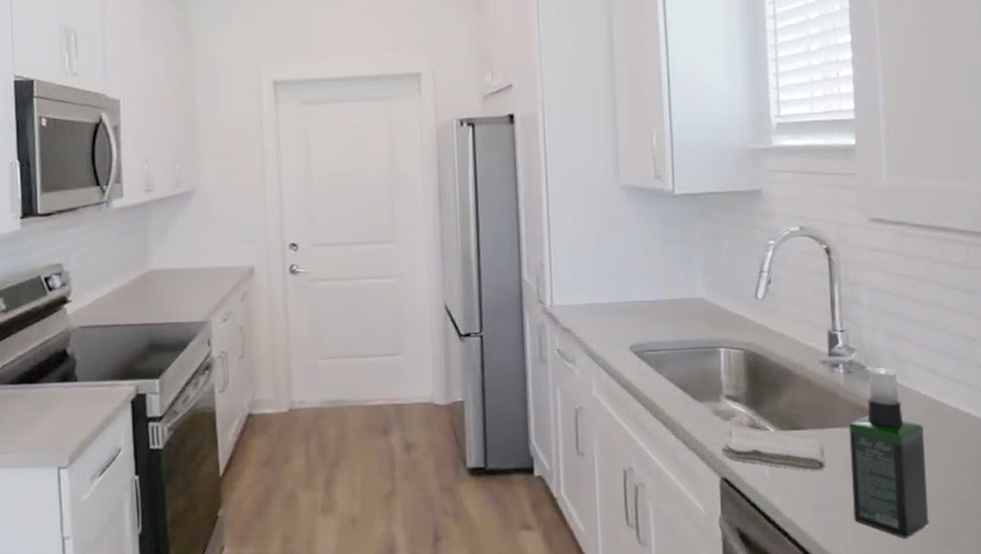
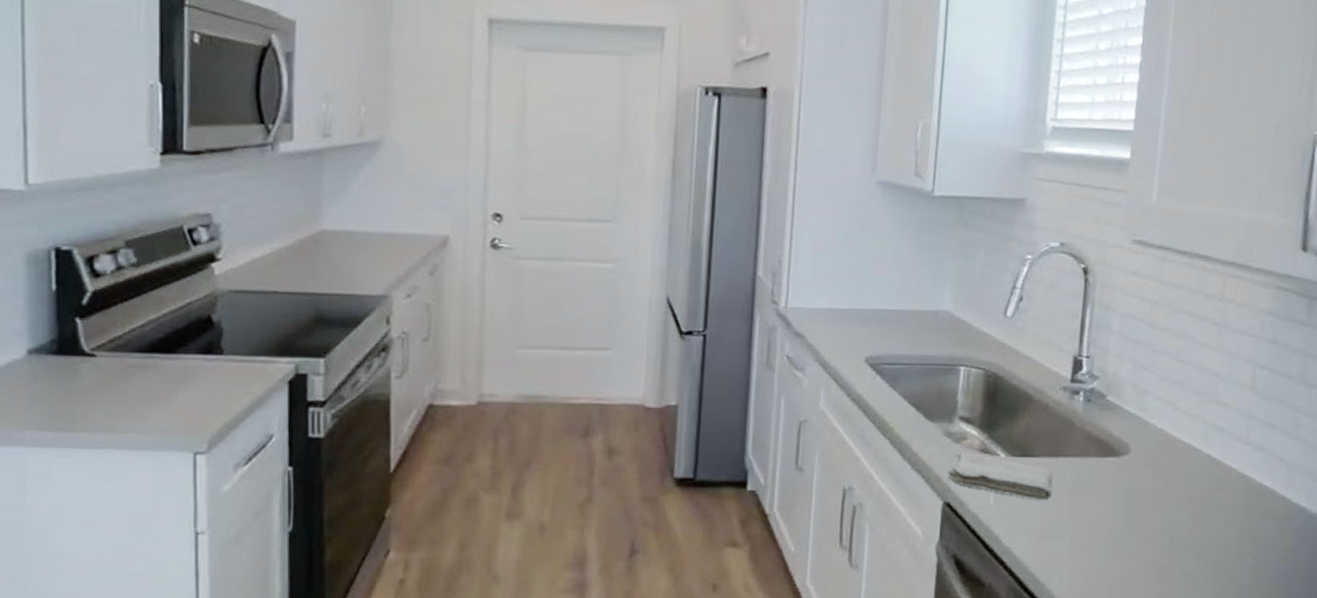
spray bottle: present [848,368,929,538] -> none [1072,398,1154,572]

